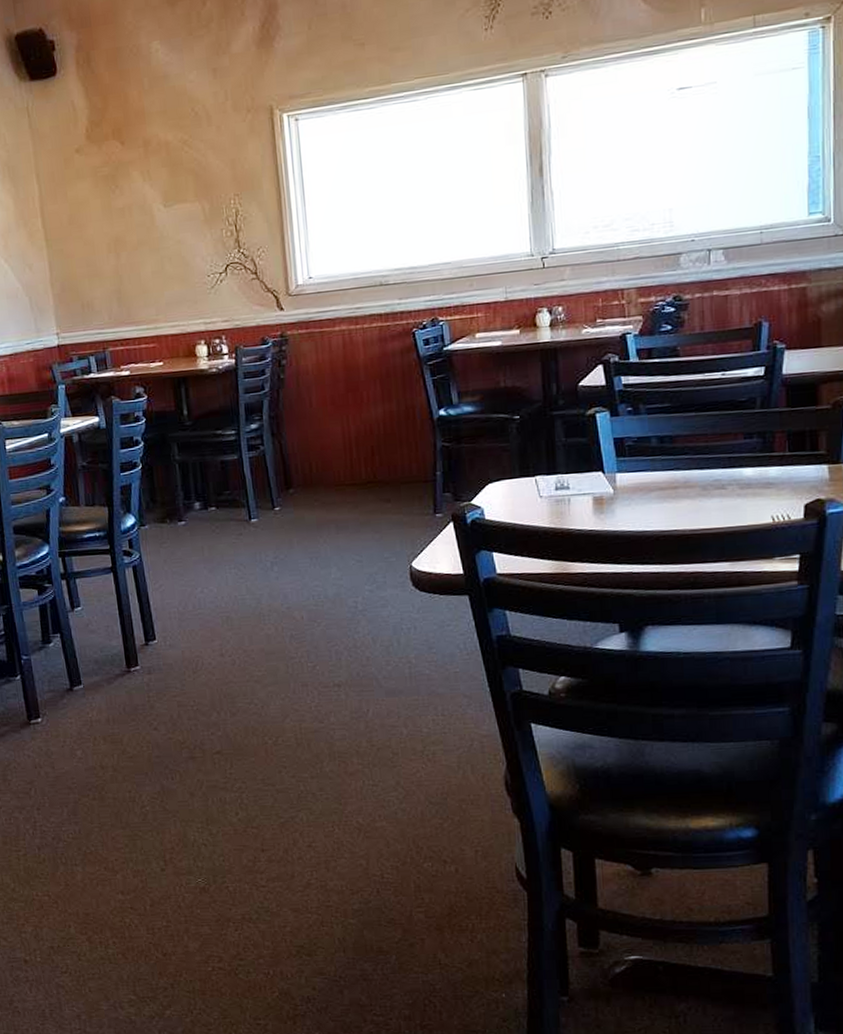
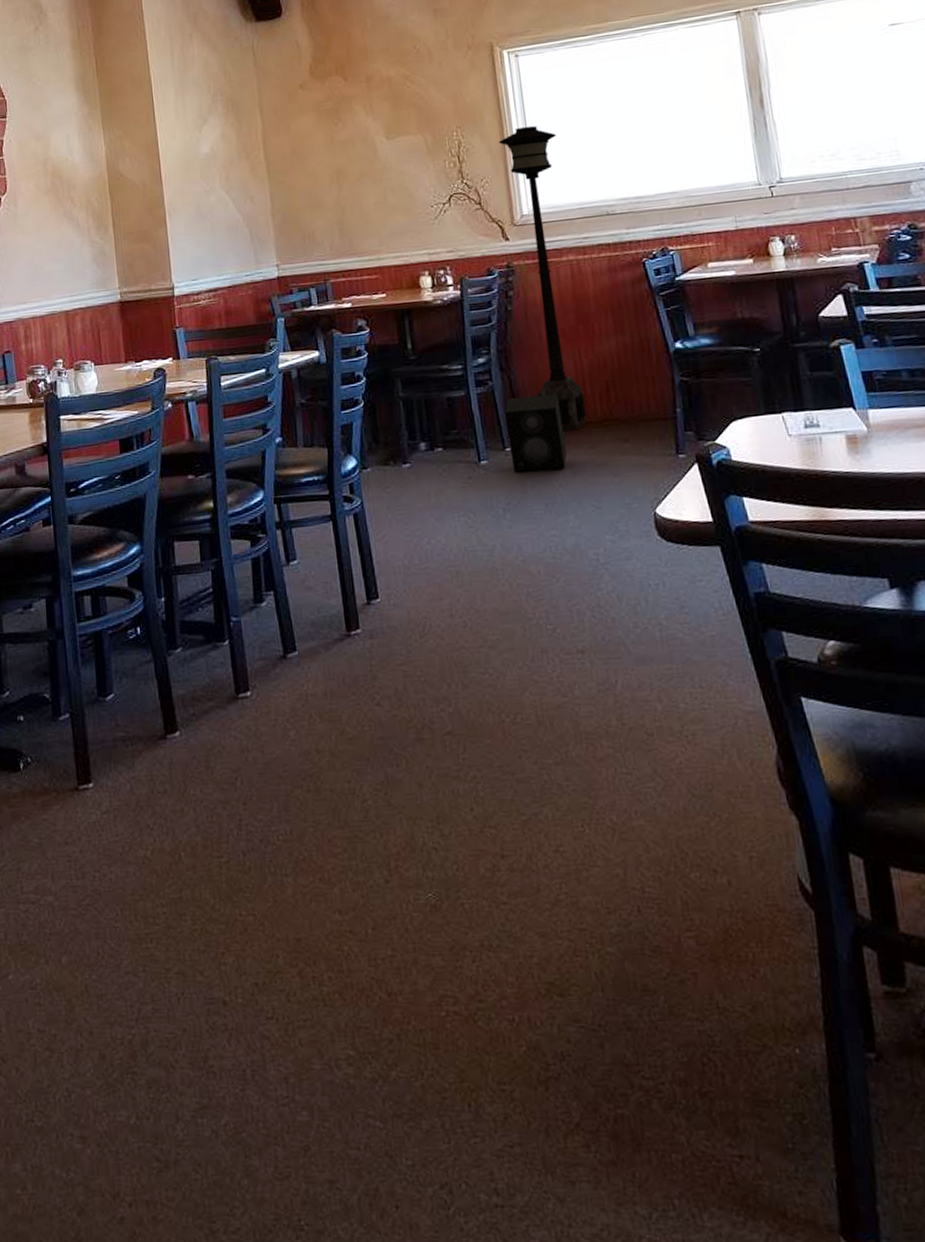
speaker: none [274,458,332,530] -> present [504,394,567,473]
floor lamp: none [275,194,352,492] -> present [498,126,587,431]

